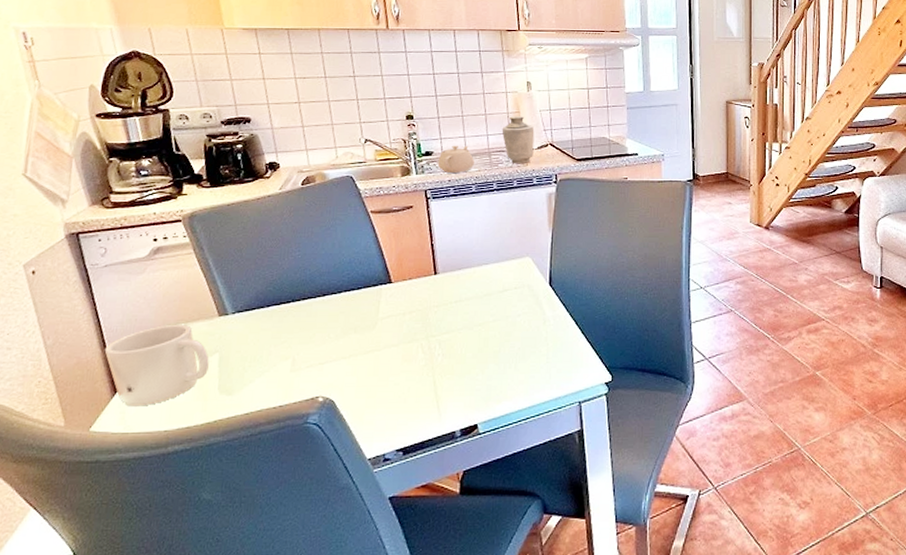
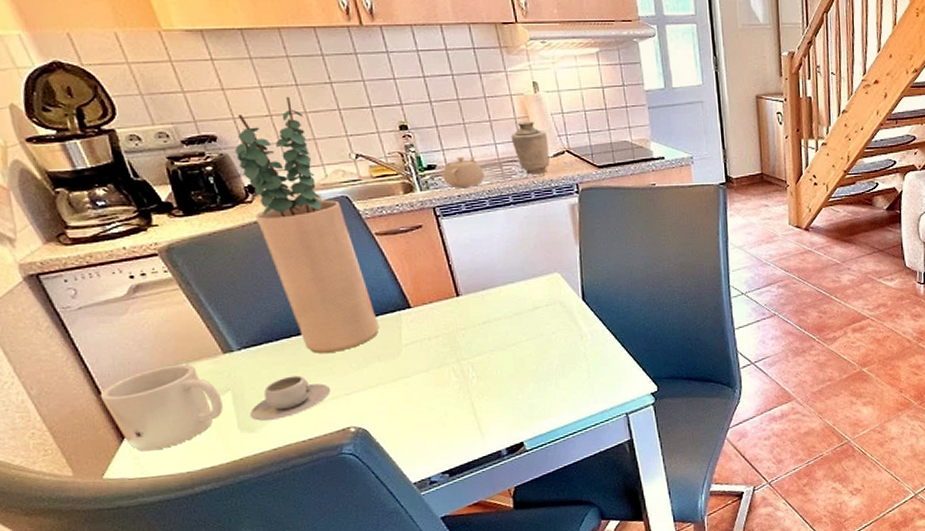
teacup: none [231,342,308,384] -> present [250,375,331,421]
vase: none [264,86,361,323] -> present [235,96,380,354]

